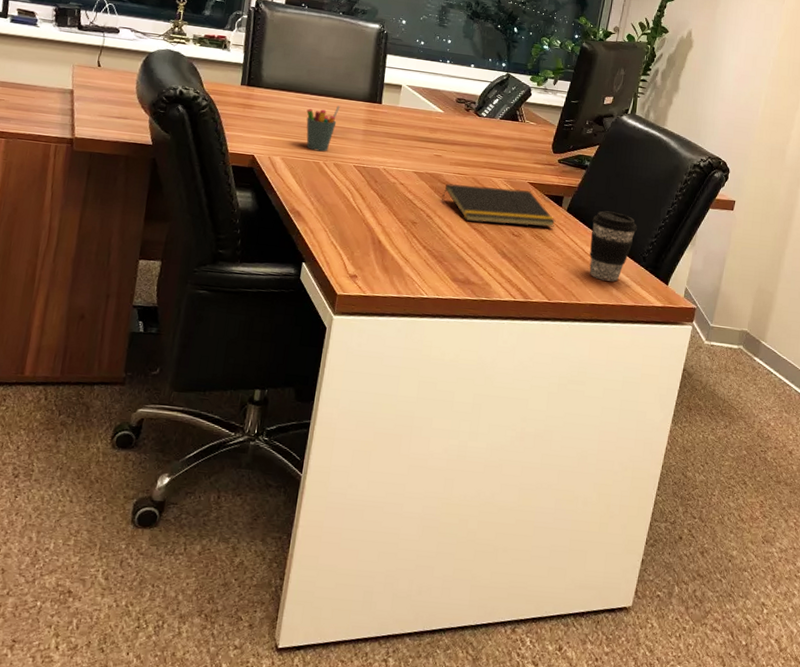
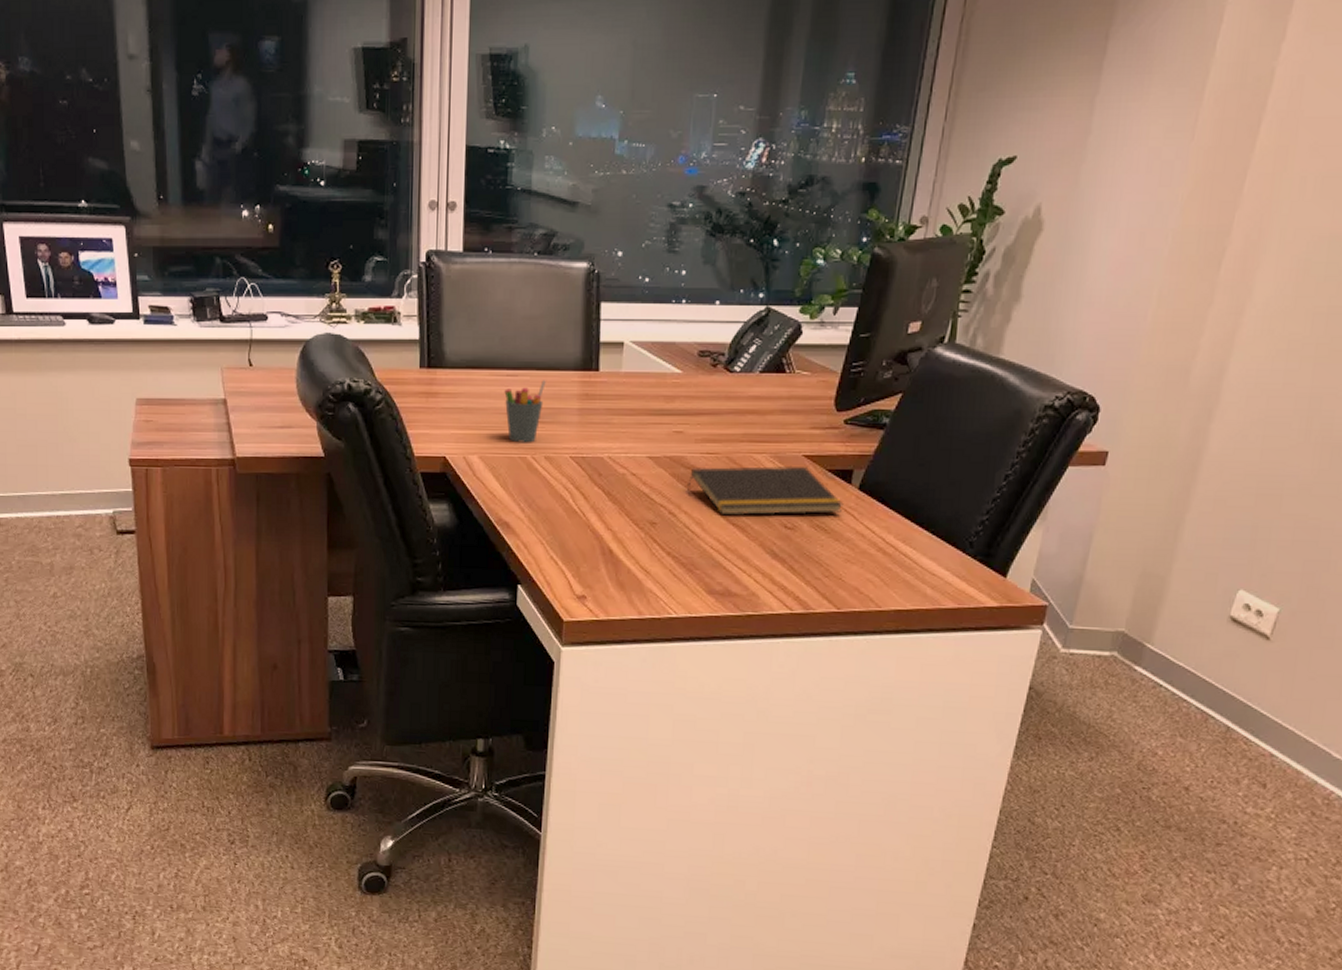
coffee cup: present [589,210,637,282] -> none [892,484,960,578]

